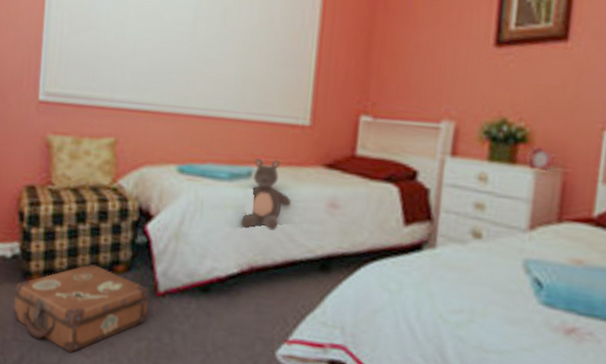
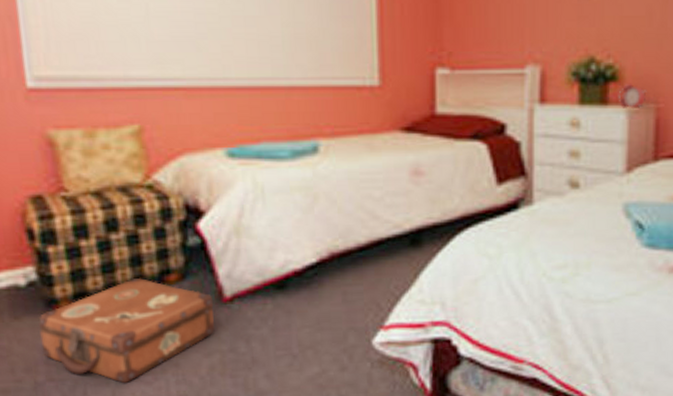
teddy bear: present [240,158,291,231] -> none [311,129,368,212]

